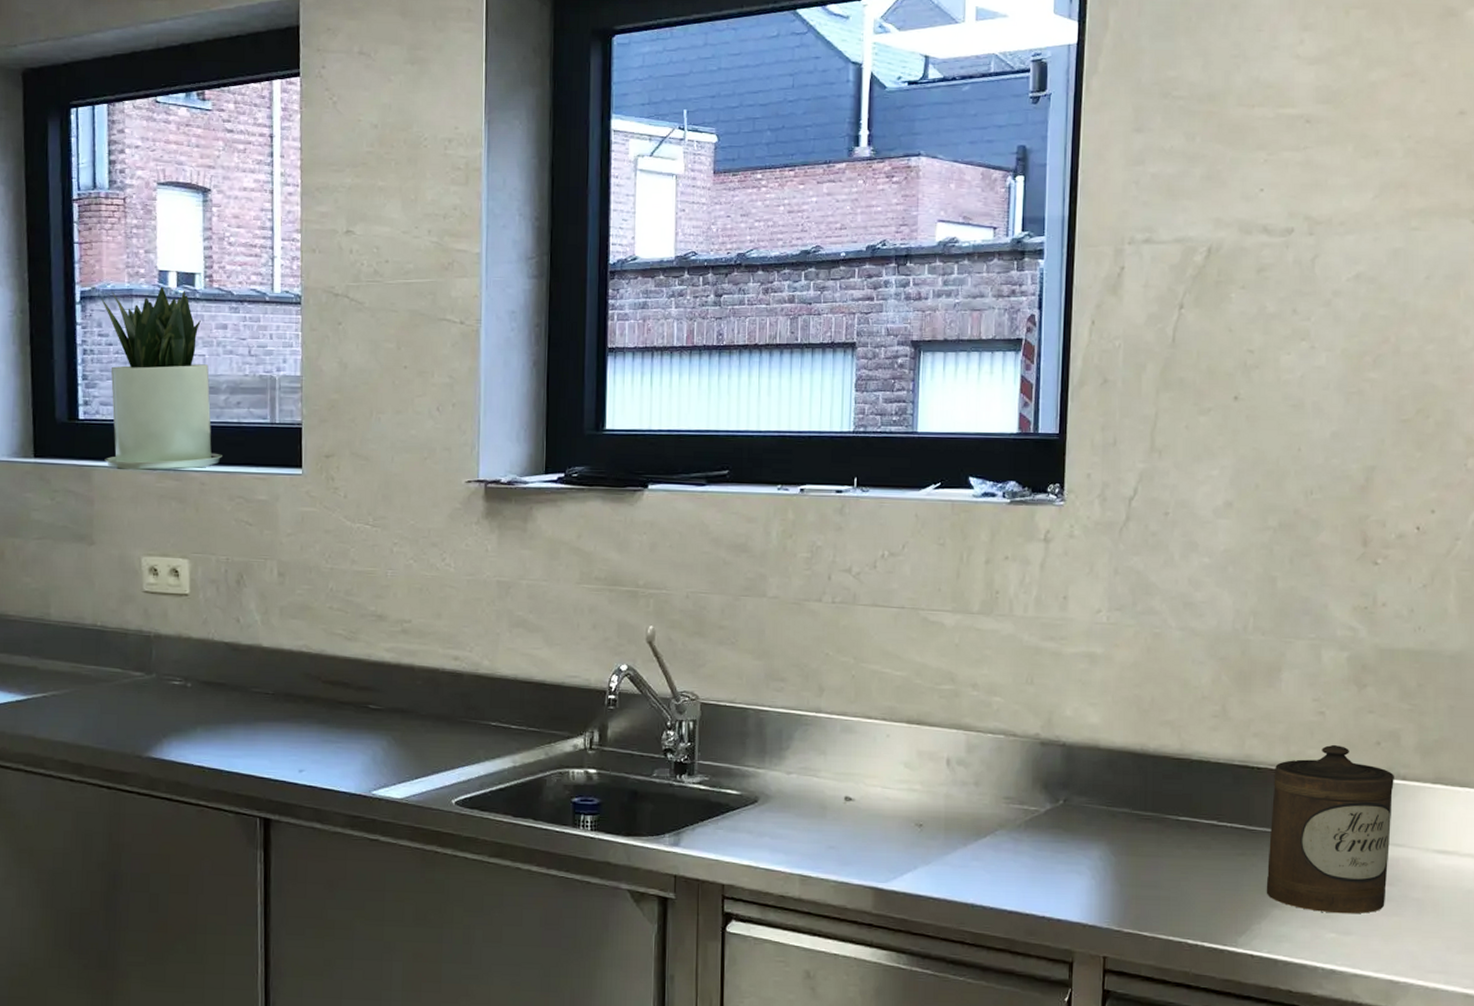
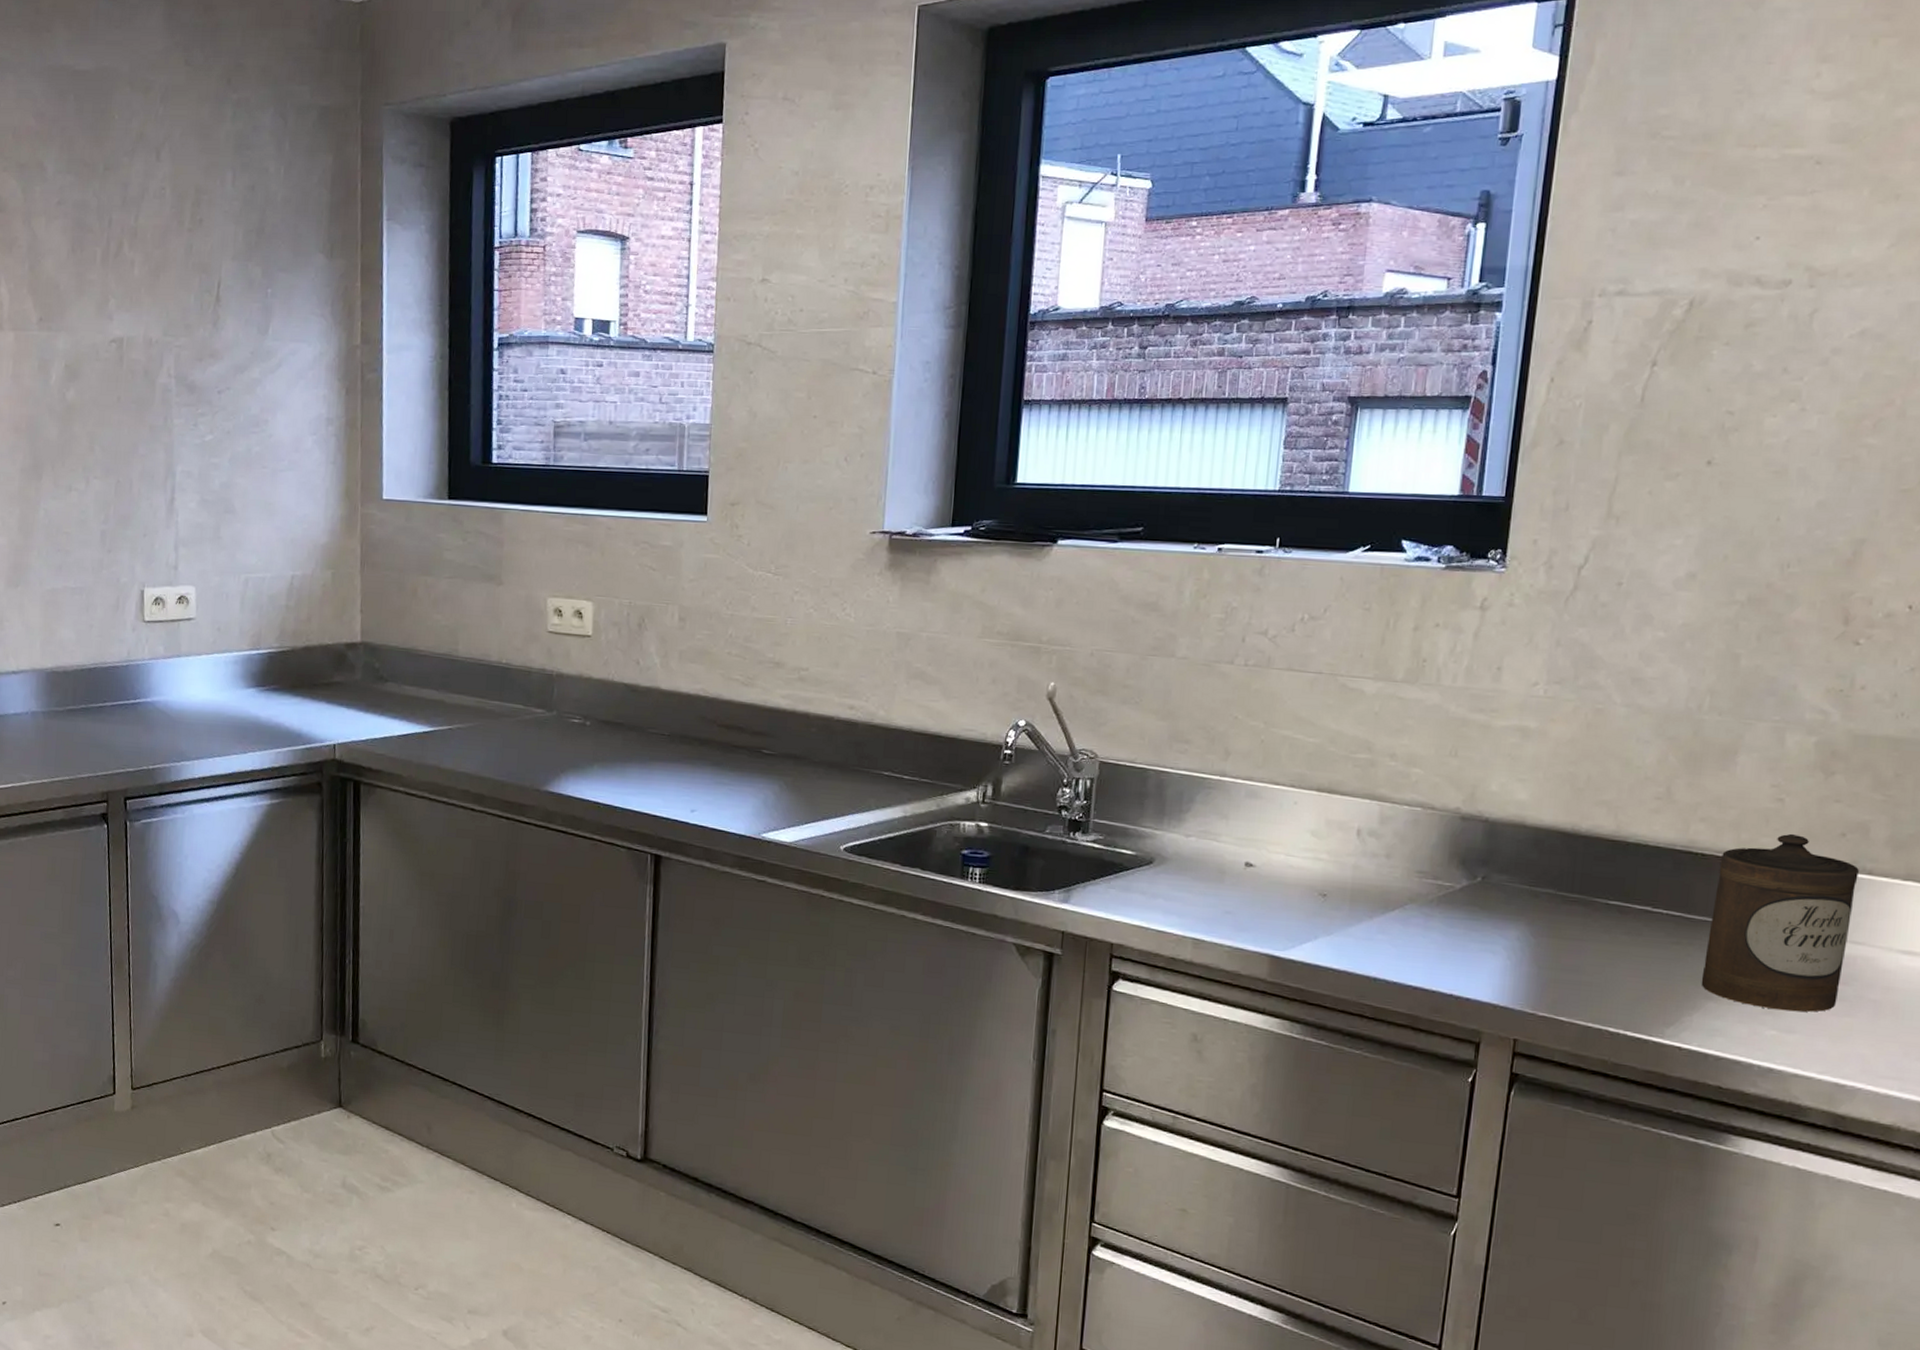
planter: present [101,286,224,471] -> none [515,333,631,515]

